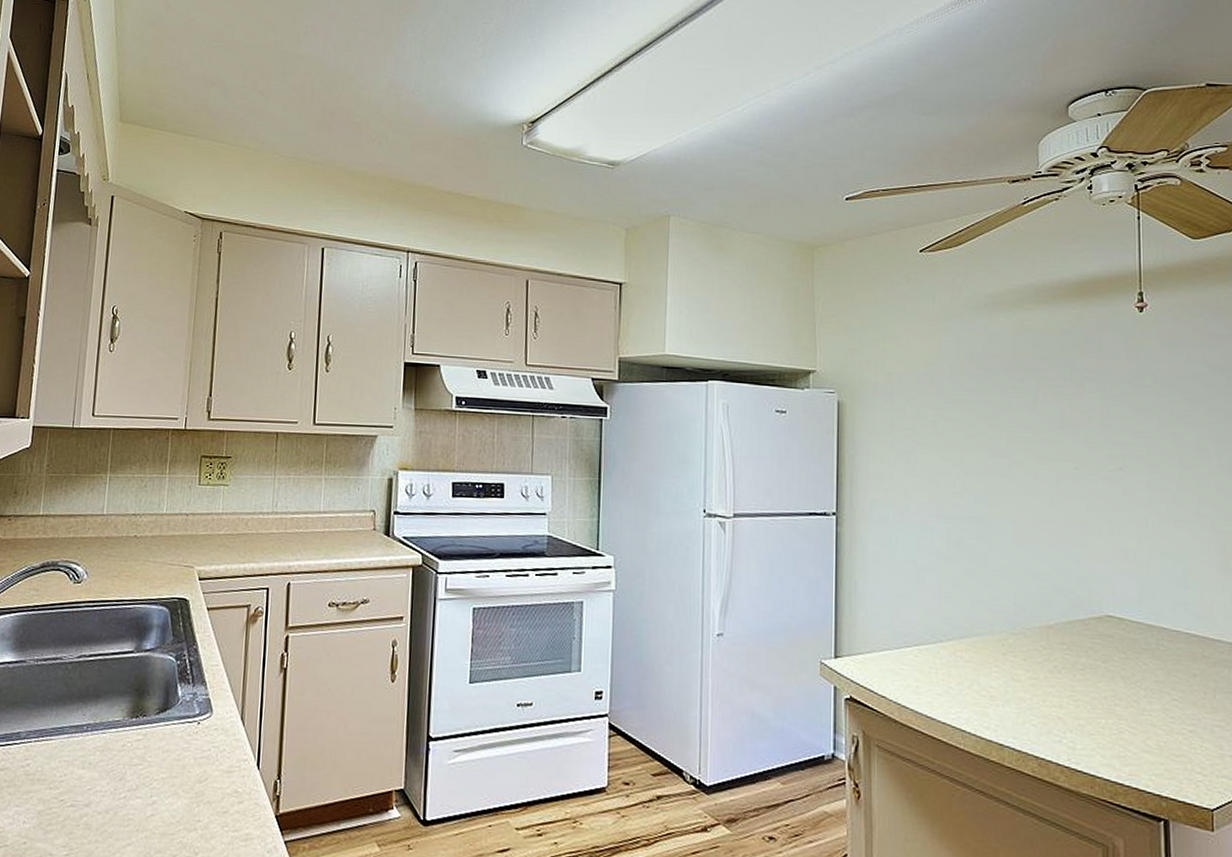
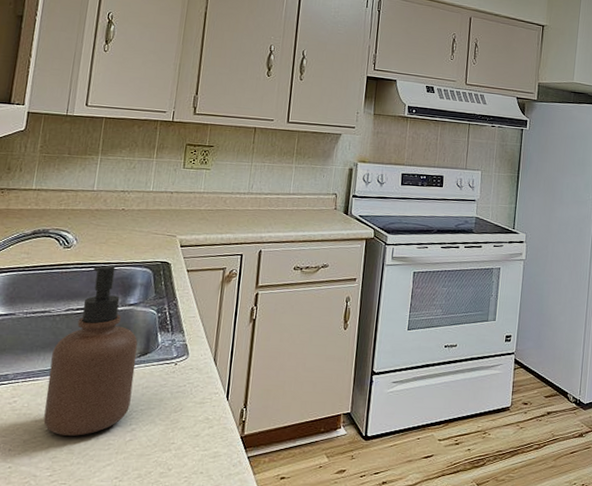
soap dispenser: none [58,602,156,808] -> present [43,265,138,436]

